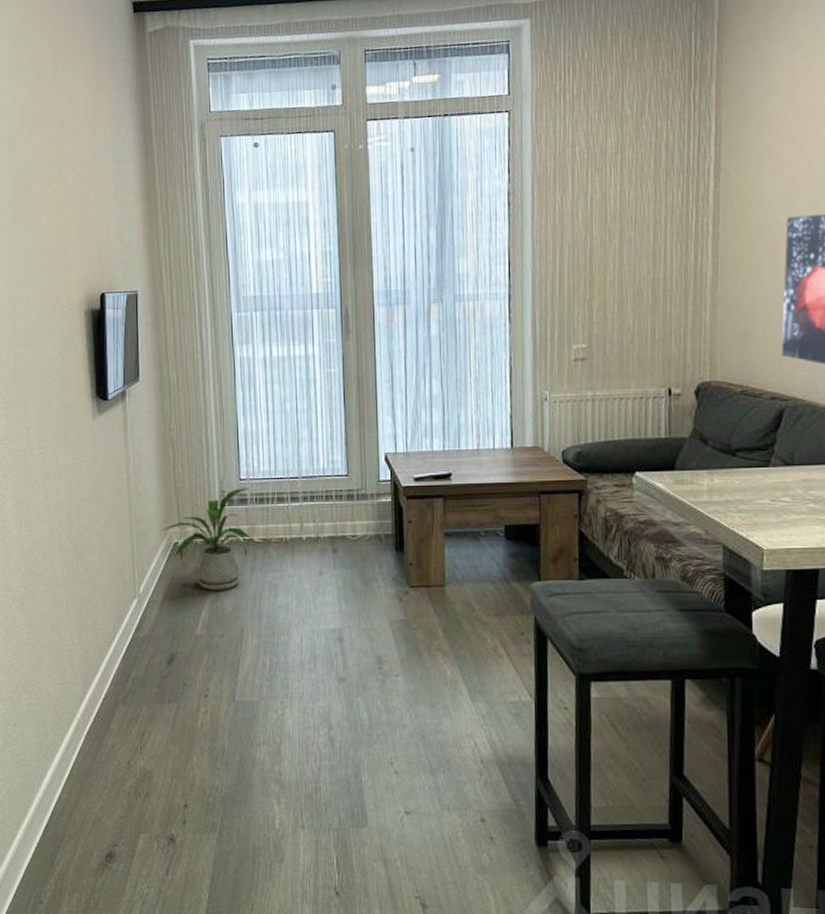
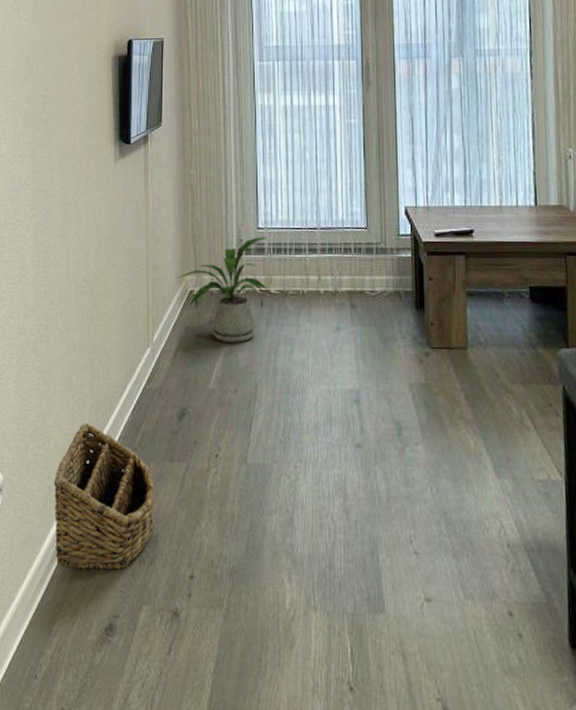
basket: none [48,673,149,805] -> present [53,423,155,570]

